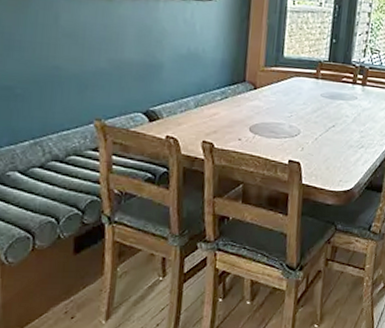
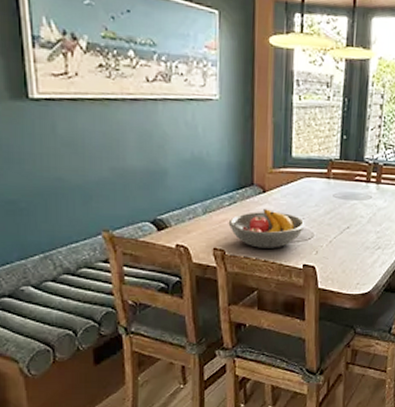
fruit bowl: none [218,105,293,143] -> present [228,209,305,248]

